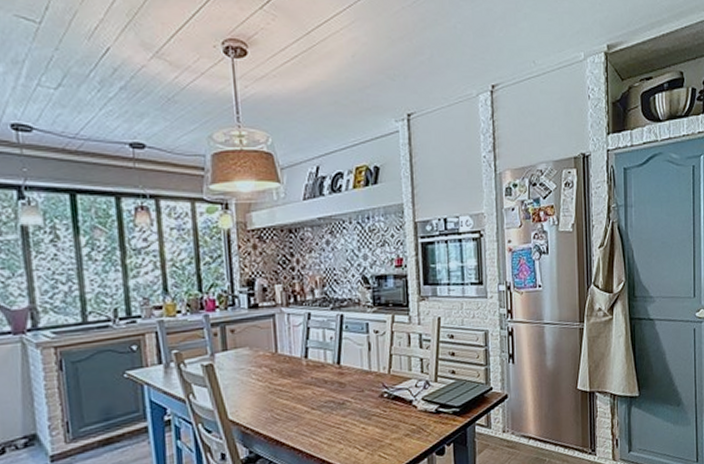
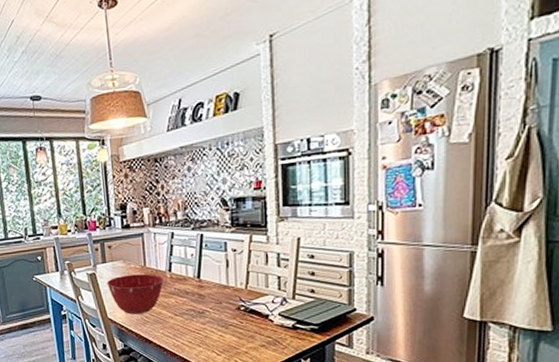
mixing bowl: none [228,362,298,413] -> present [107,274,164,314]

